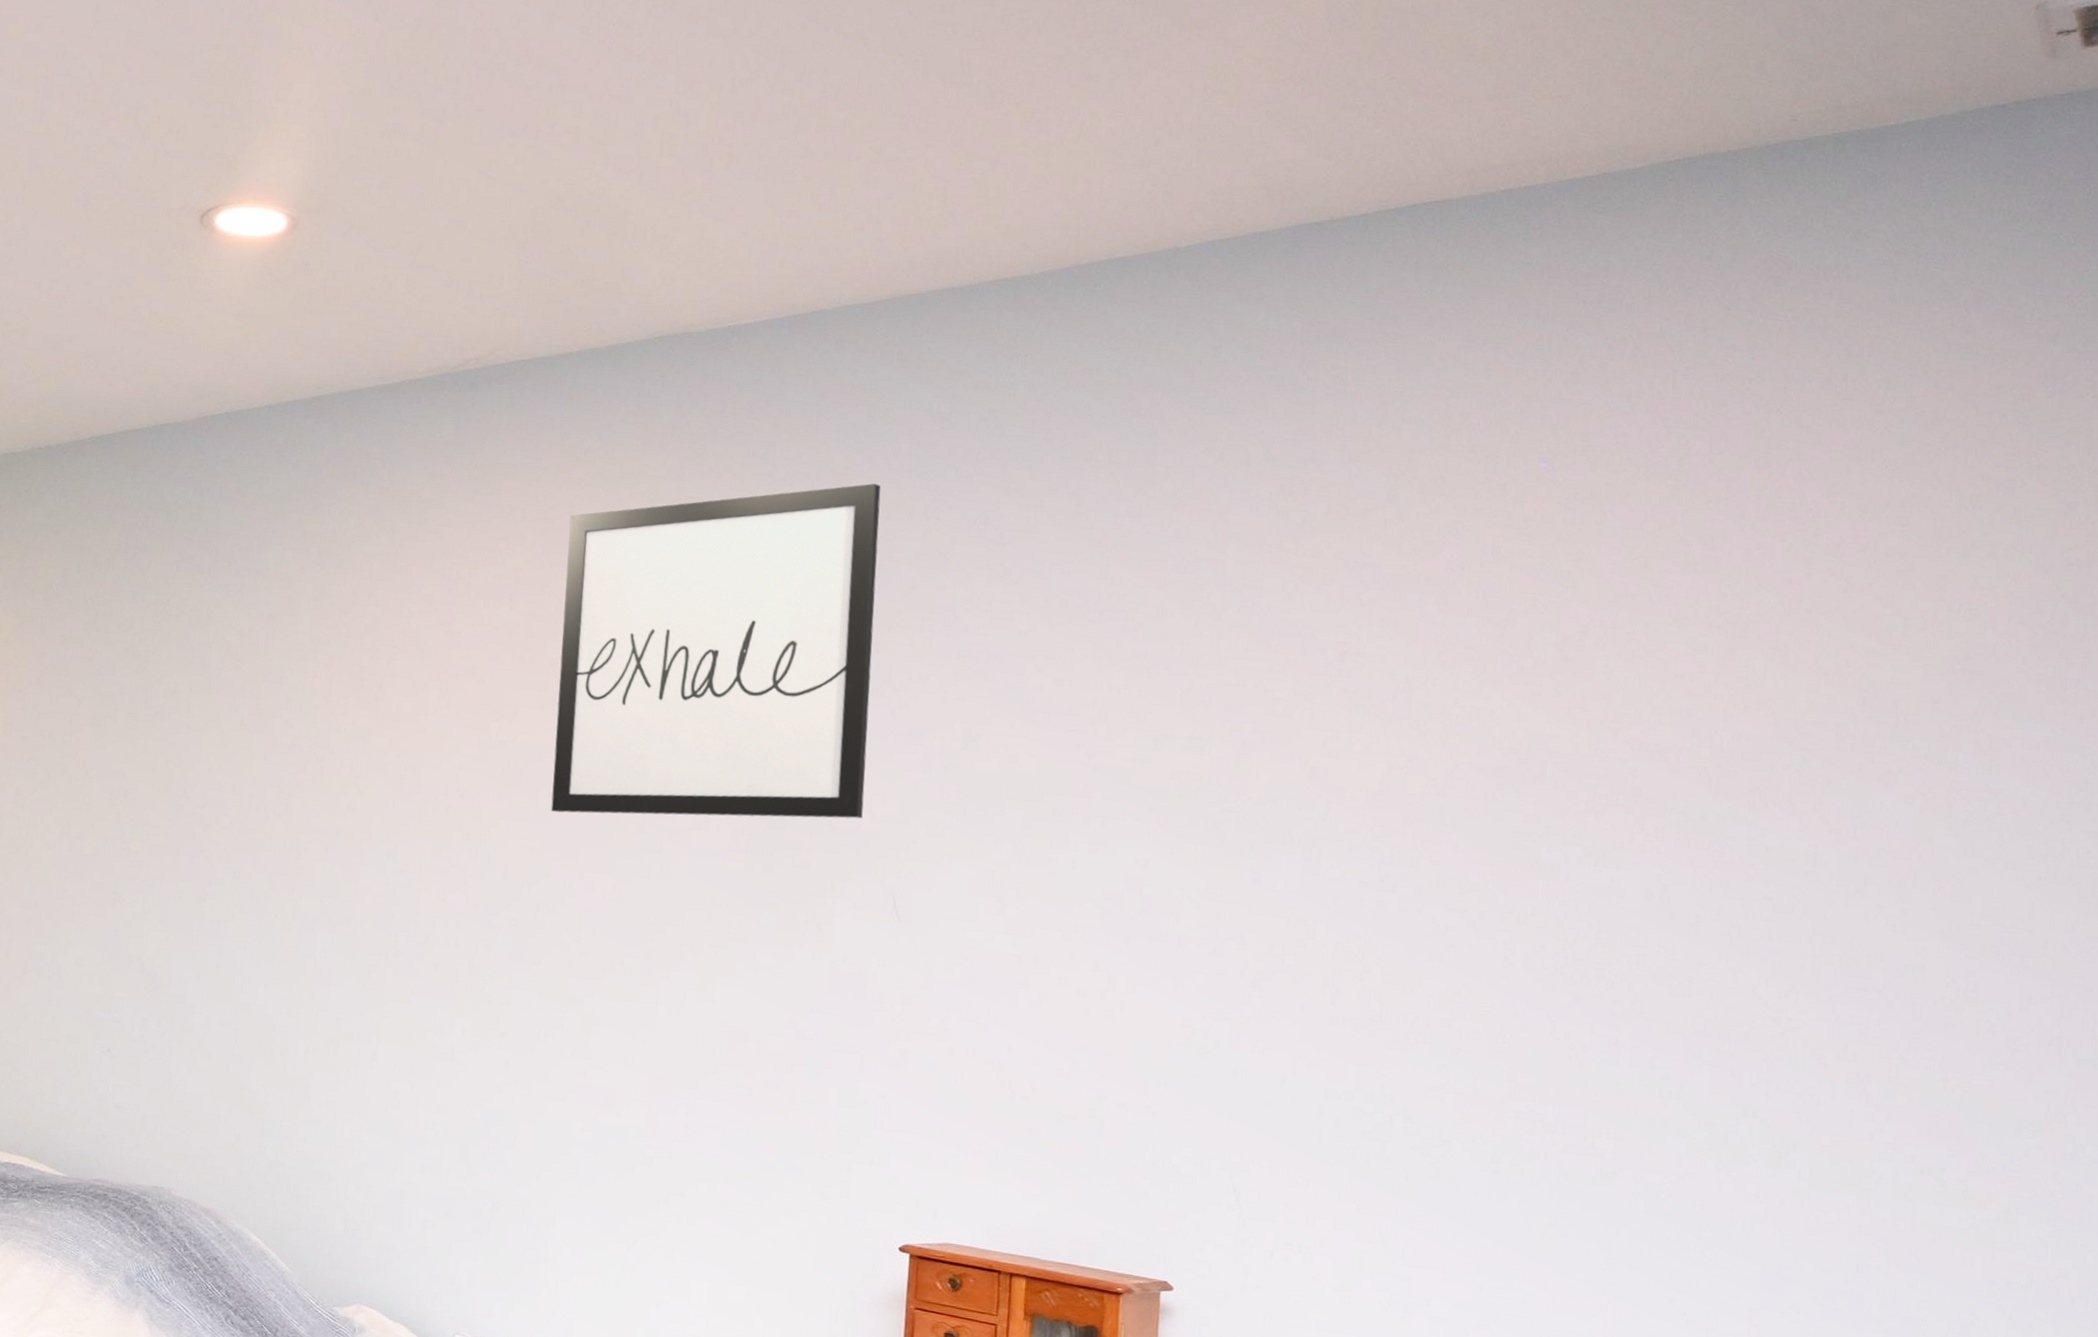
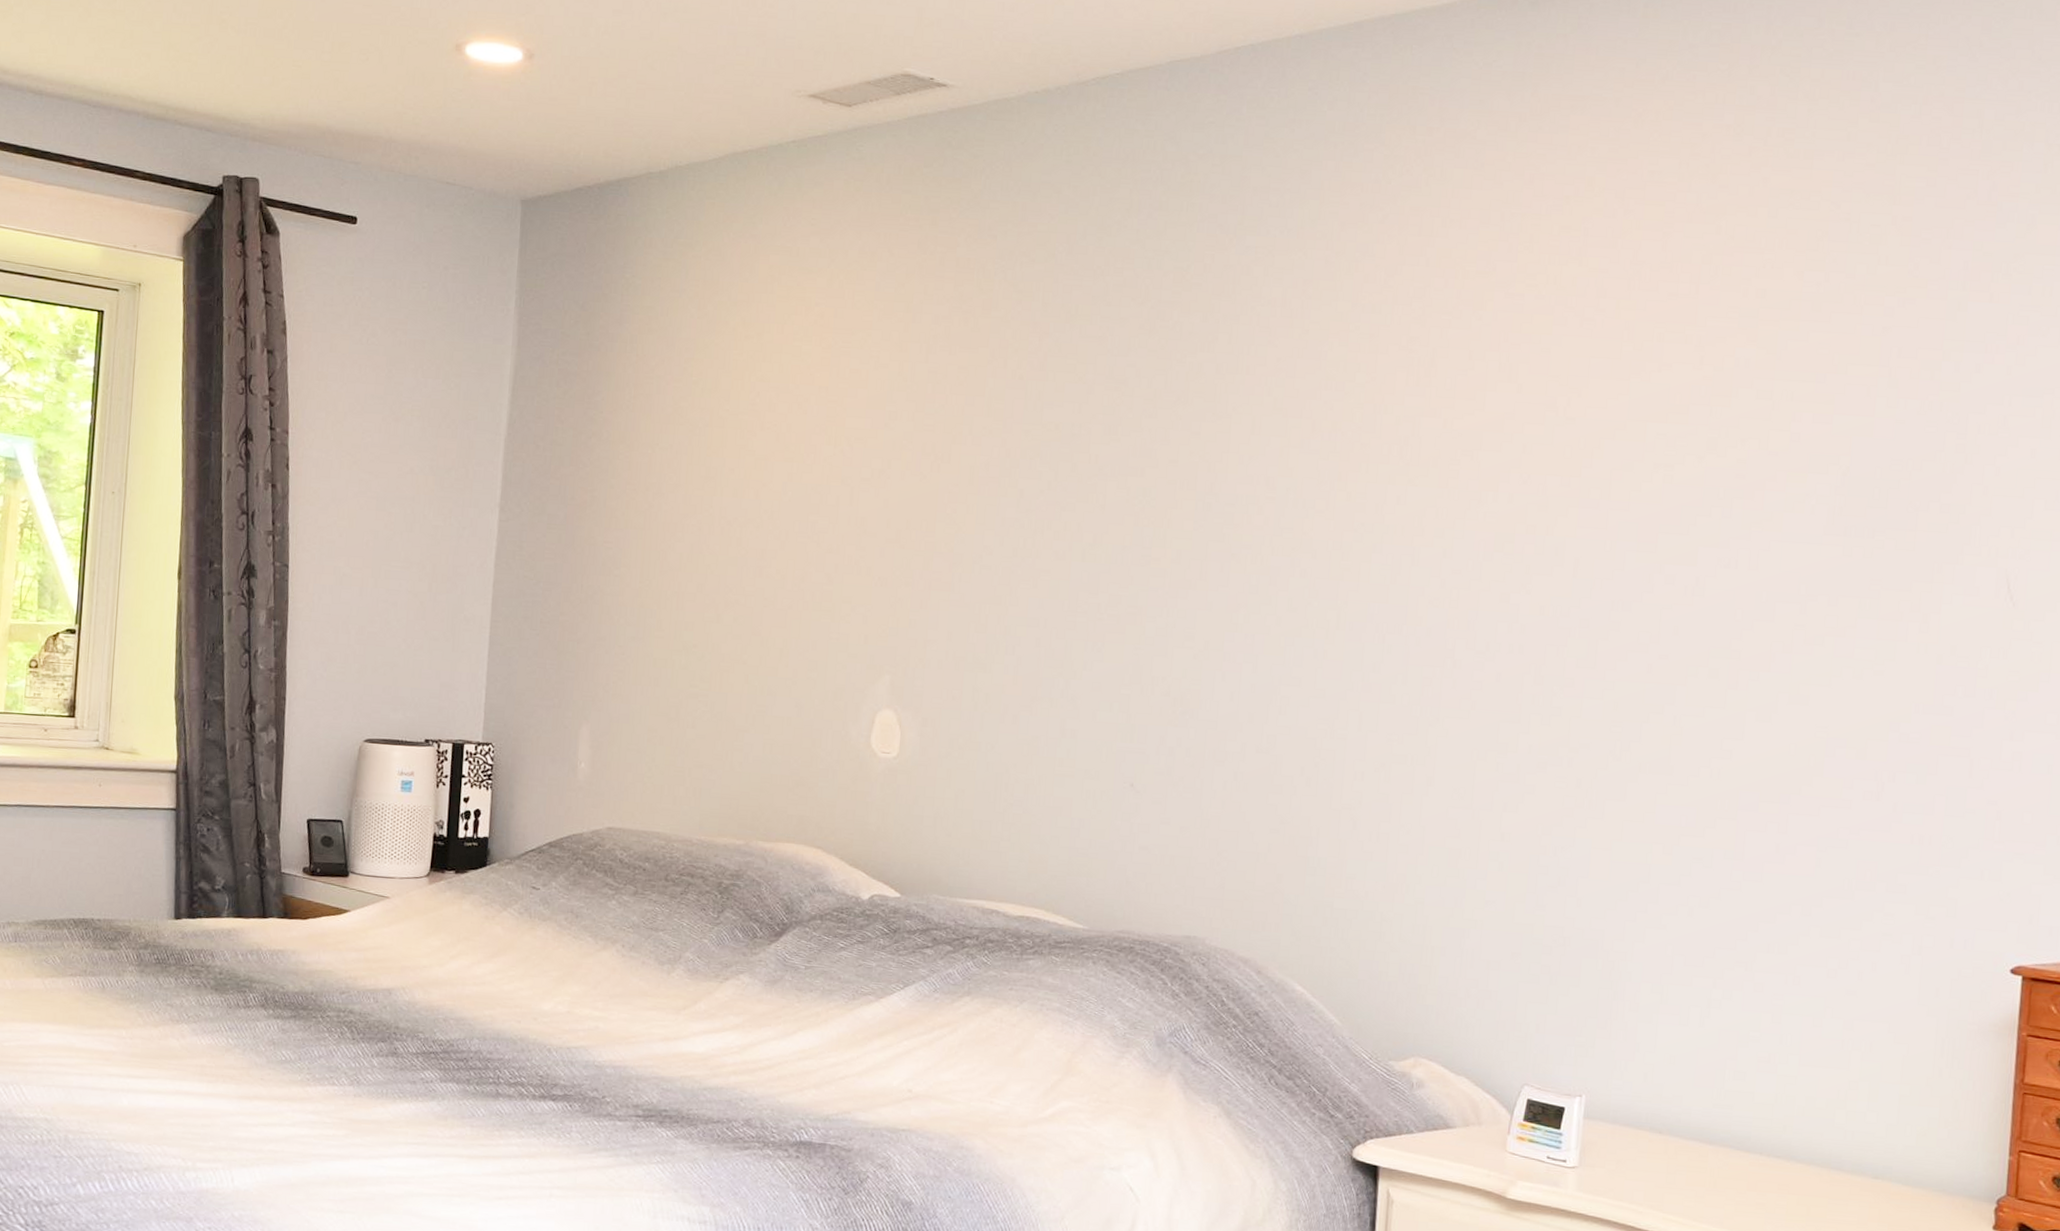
wall art: present [550,483,881,819] -> none [1626,107,1998,498]

